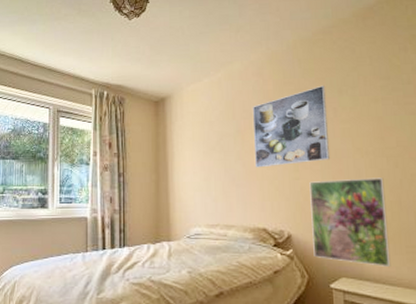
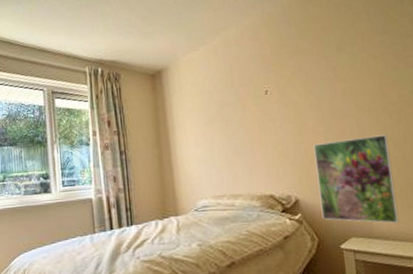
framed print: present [252,85,331,168] -> none [250,44,333,135]

